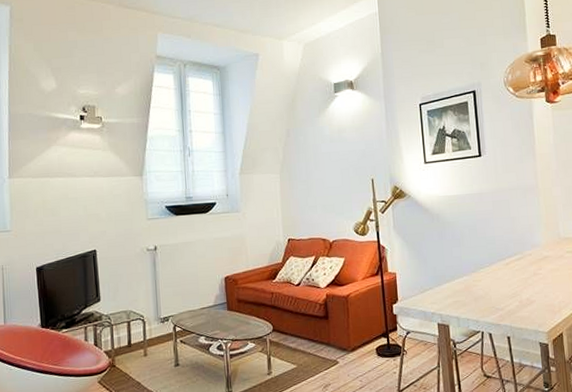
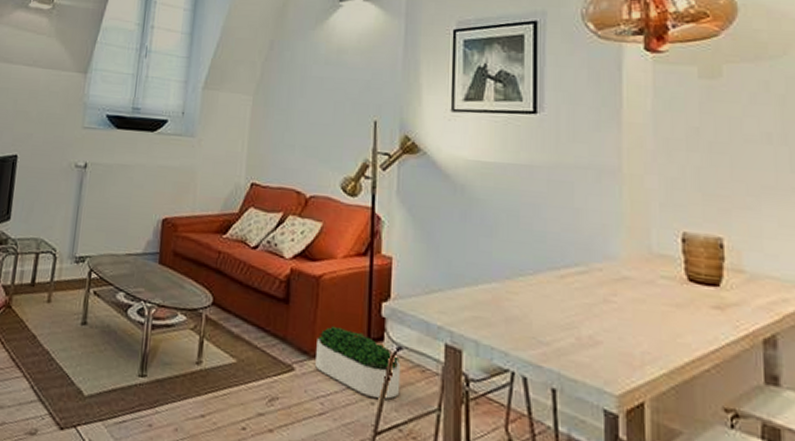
potted plant: none [351,327,412,370] -> present [315,325,401,400]

